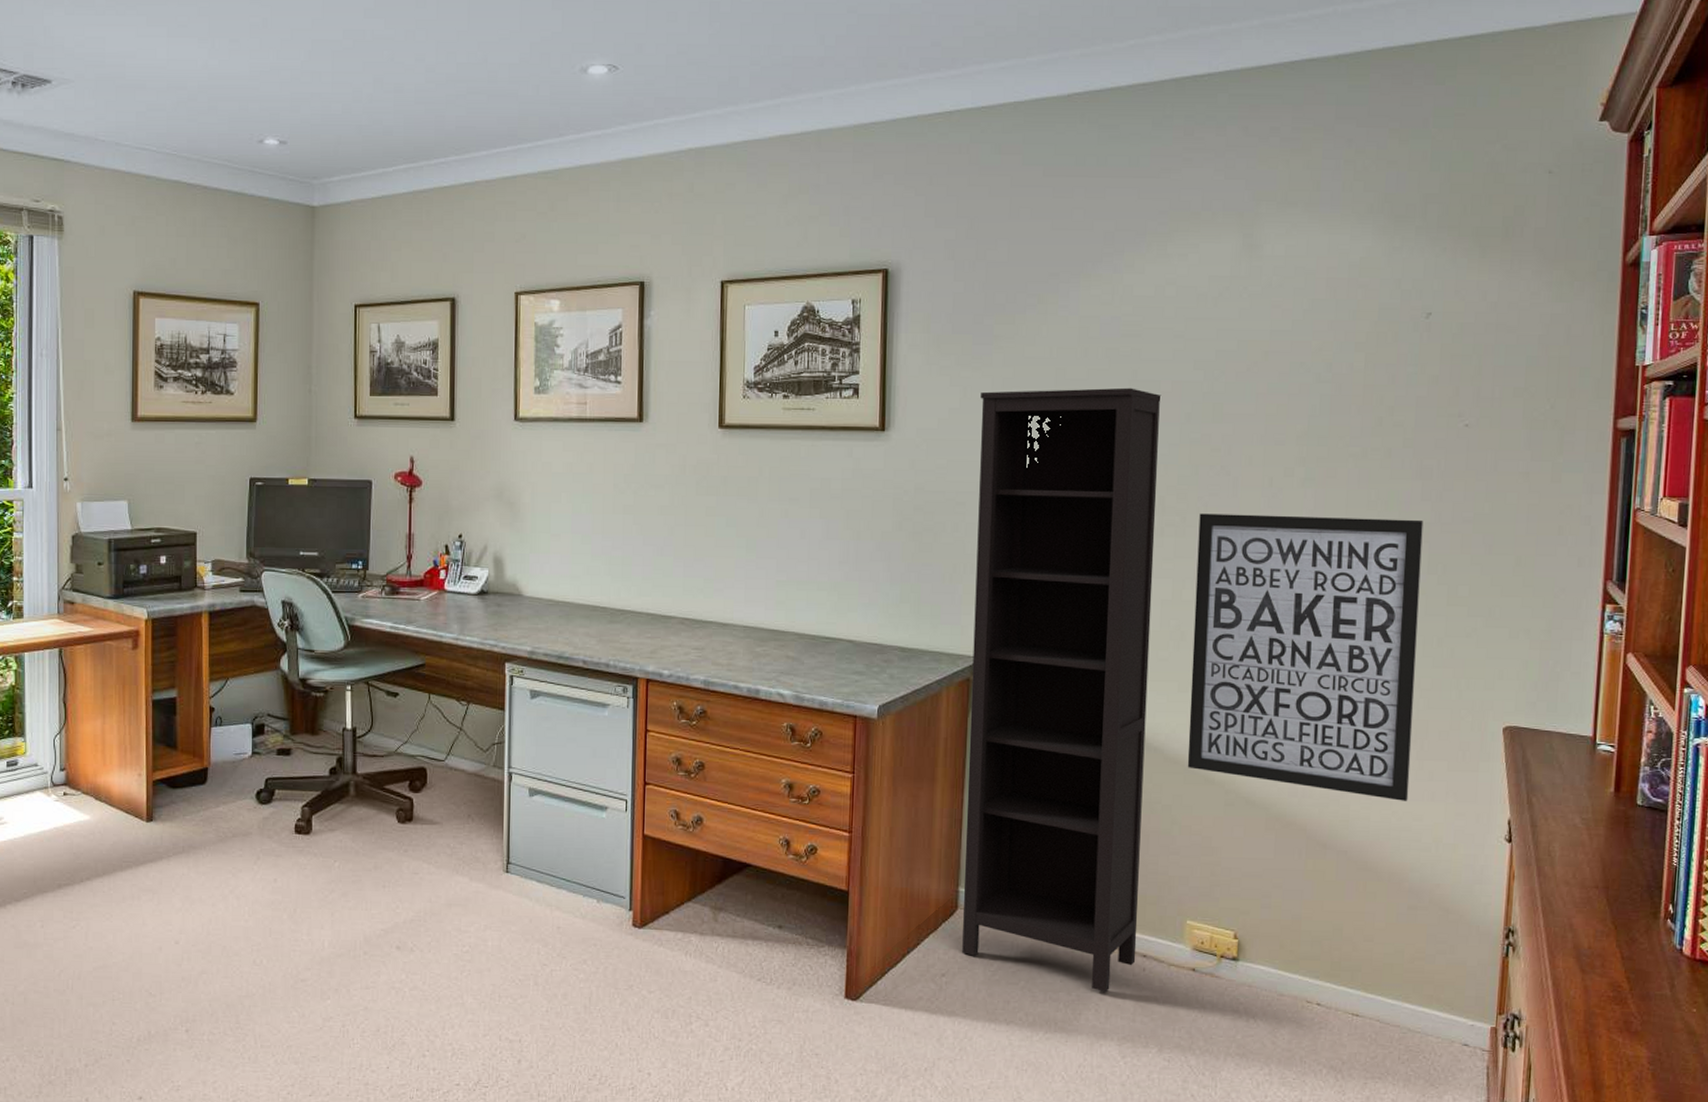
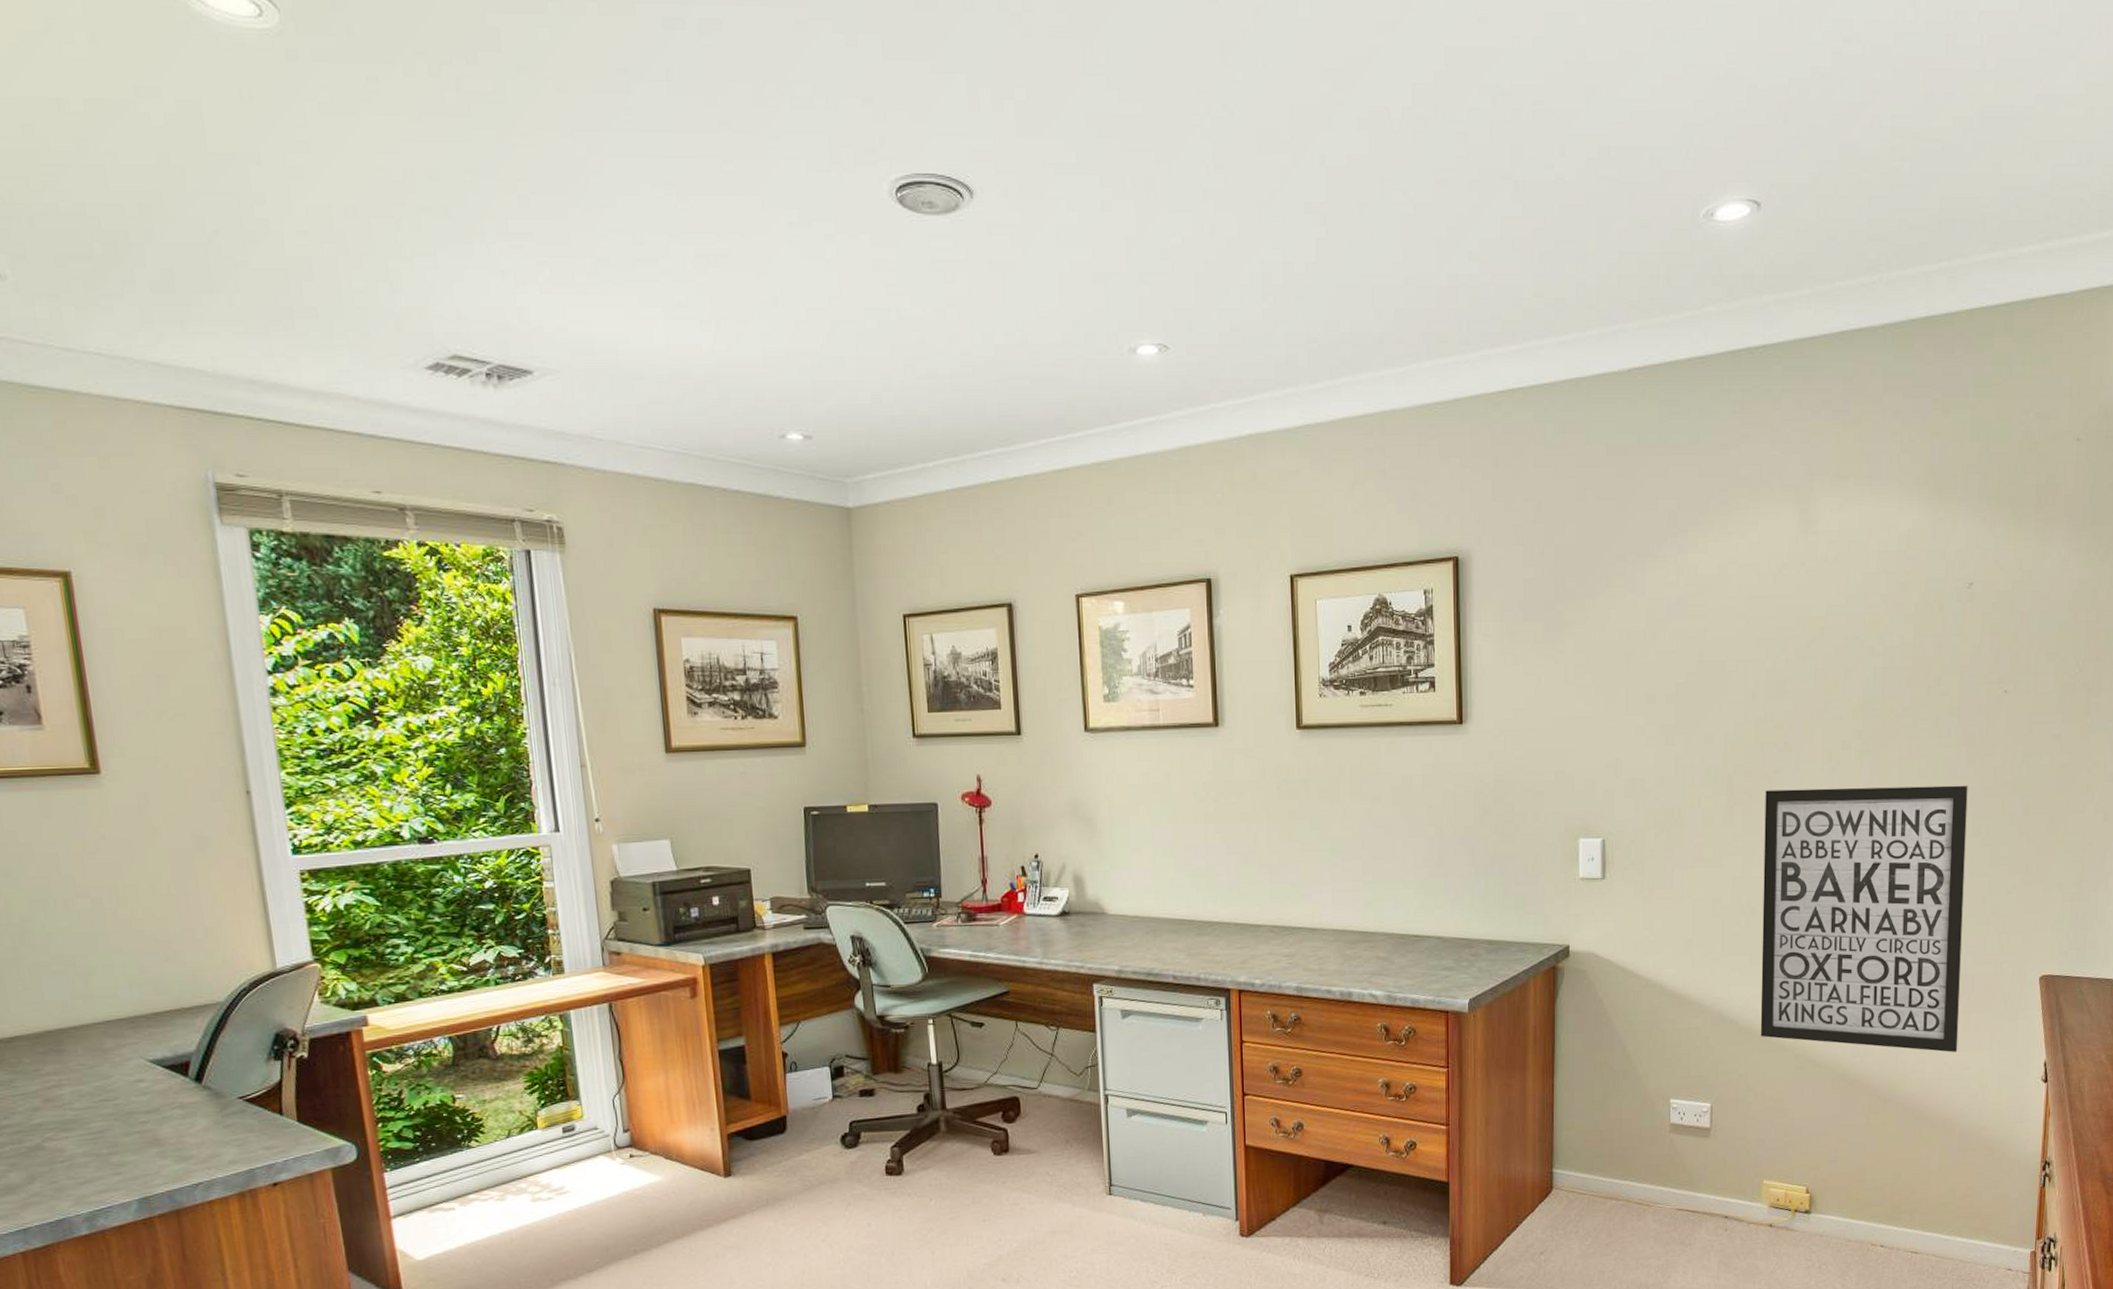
bookcase: present [962,387,1162,993] -> none [1555,669,1727,1255]

